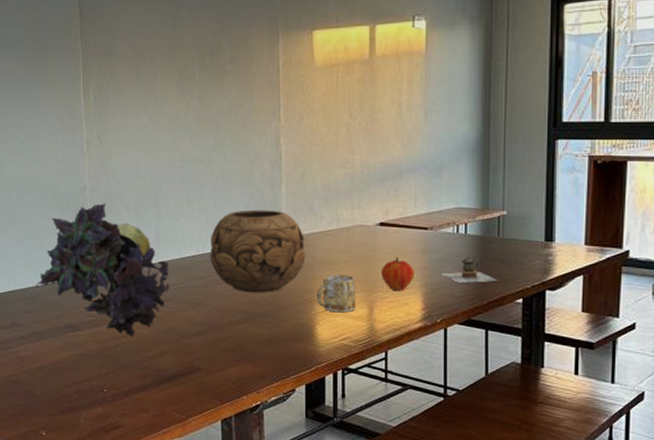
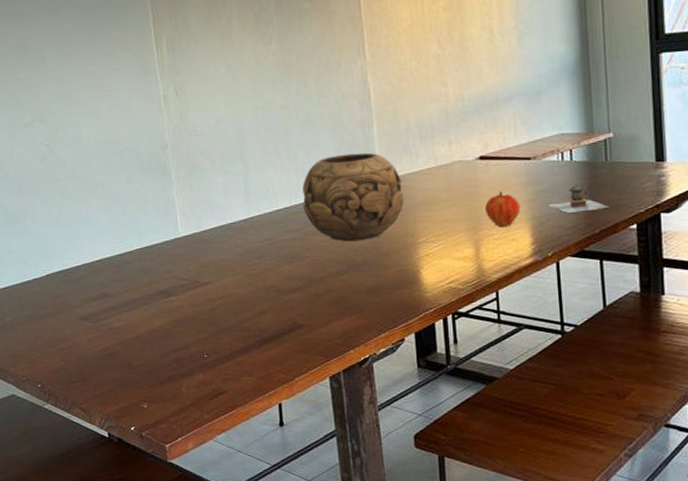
plant: present [36,202,169,337] -> none [123,159,264,298]
mug: present [317,275,355,313] -> none [419,214,461,255]

